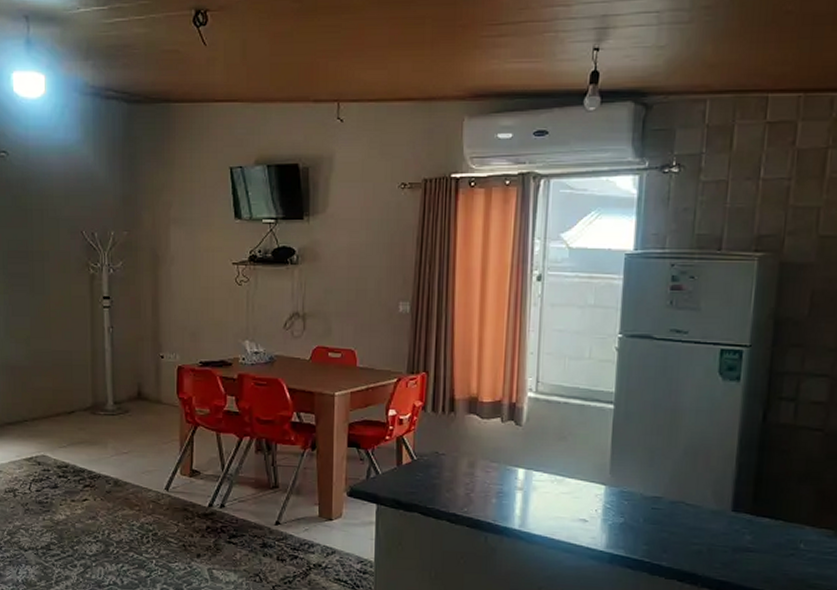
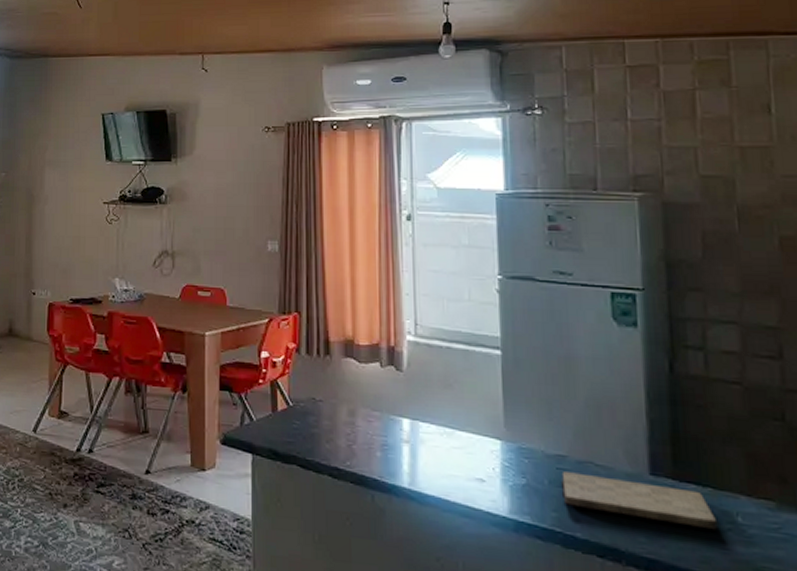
cutting board: none [654,511,783,556] -> present [561,472,718,530]

